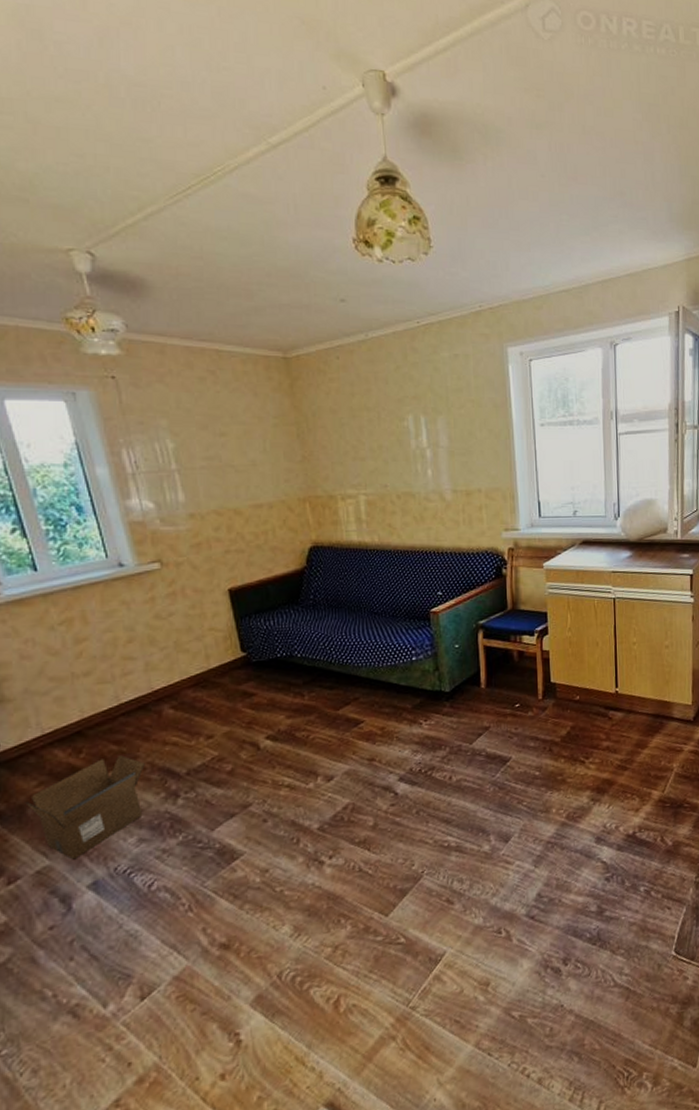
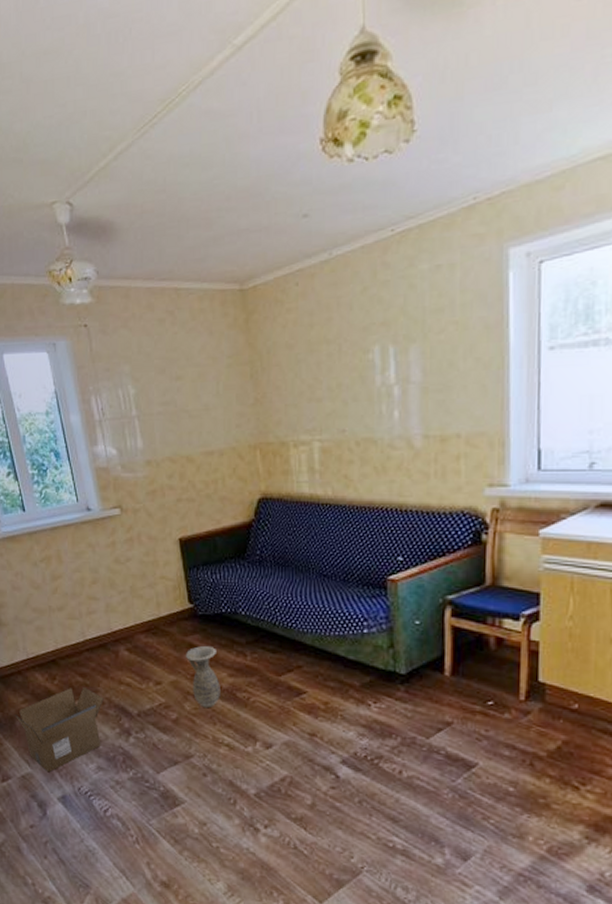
ceramic jug: none [240,691,279,753] -> present [186,645,220,708]

